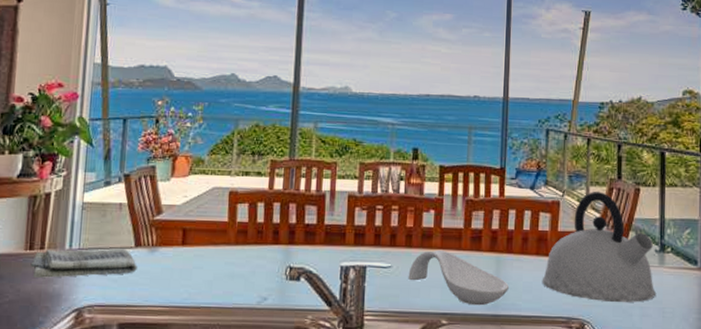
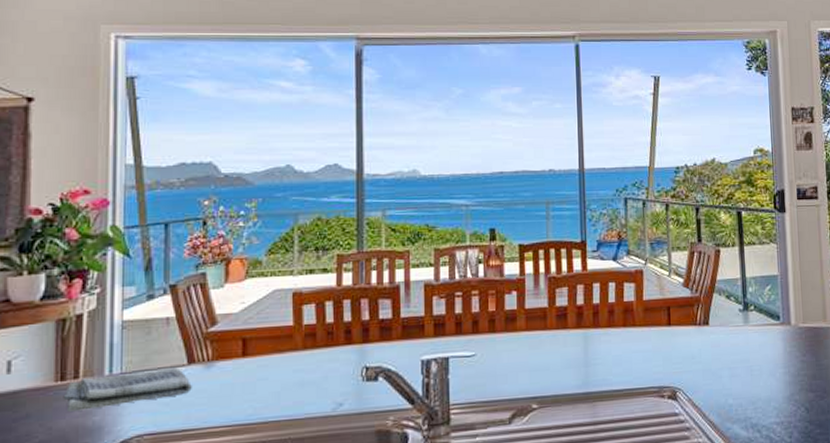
spoon rest: present [408,249,509,306] -> none [494,331,598,386]
kettle: present [542,191,655,303] -> none [631,256,742,367]

